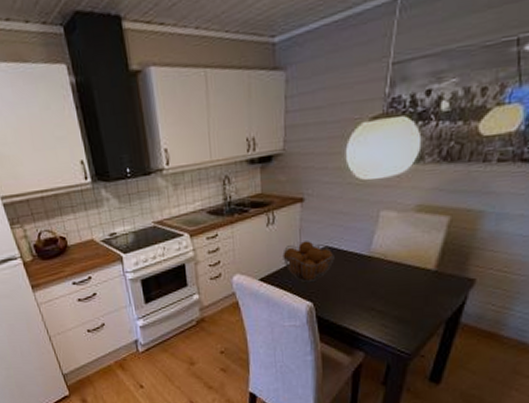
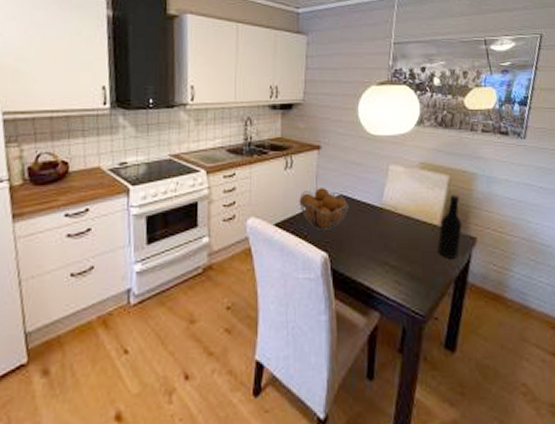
bottle: none [429,236,461,301] -> present [437,195,463,259]

